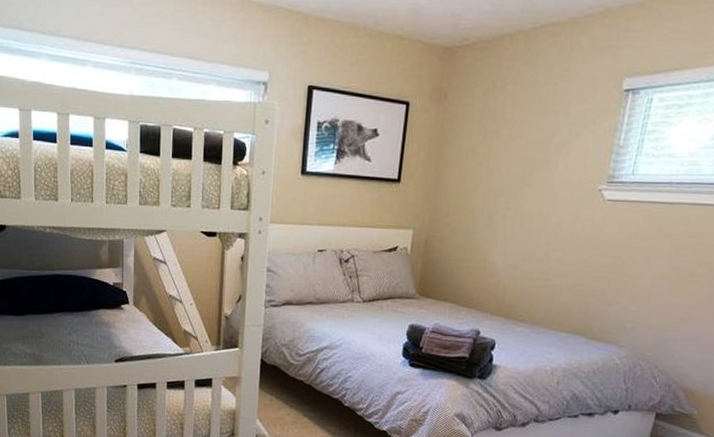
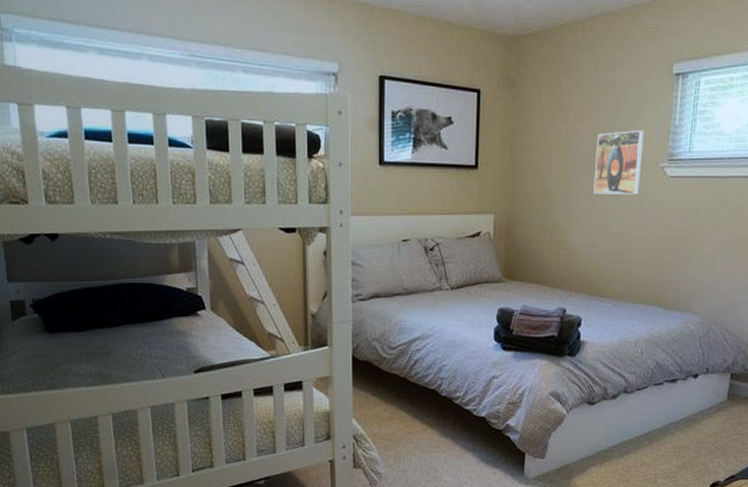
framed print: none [521,149,582,217] -> present [594,131,643,194]

